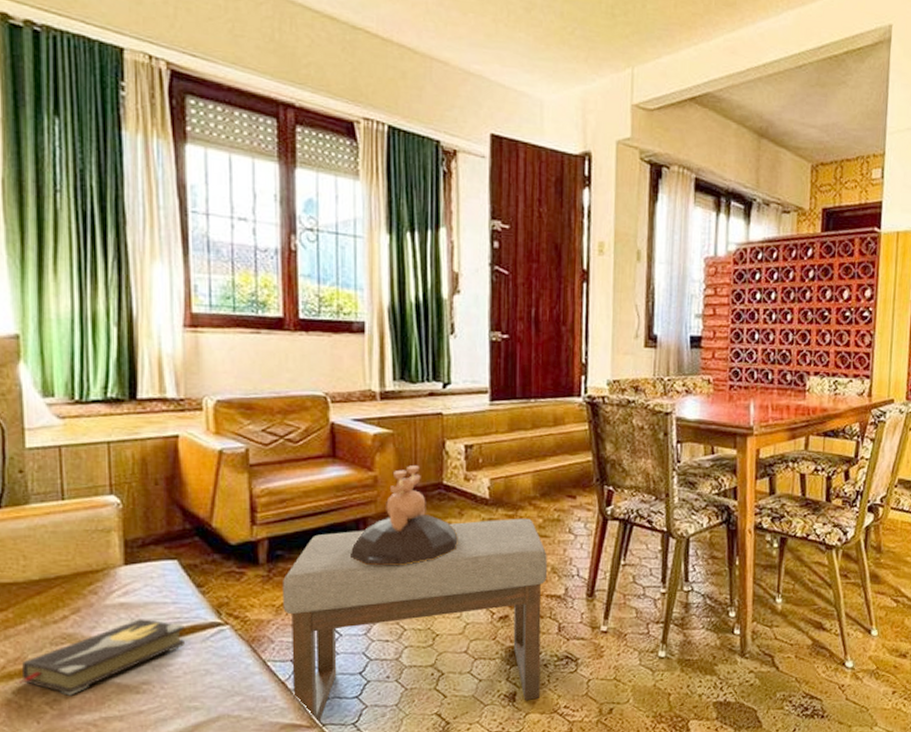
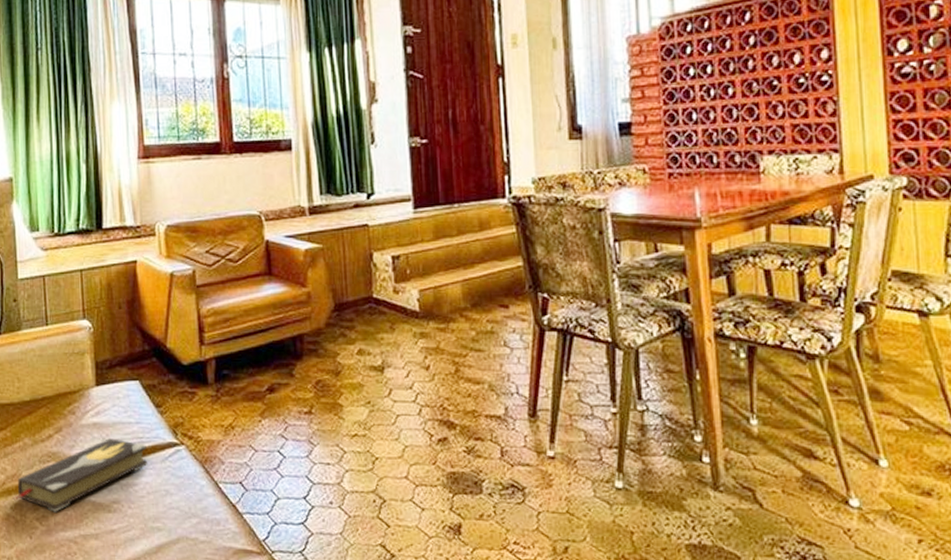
ottoman: present [283,518,547,724] -> none [230,331,486,550]
decorative bowl: present [351,466,458,566] -> none [290,280,391,385]

